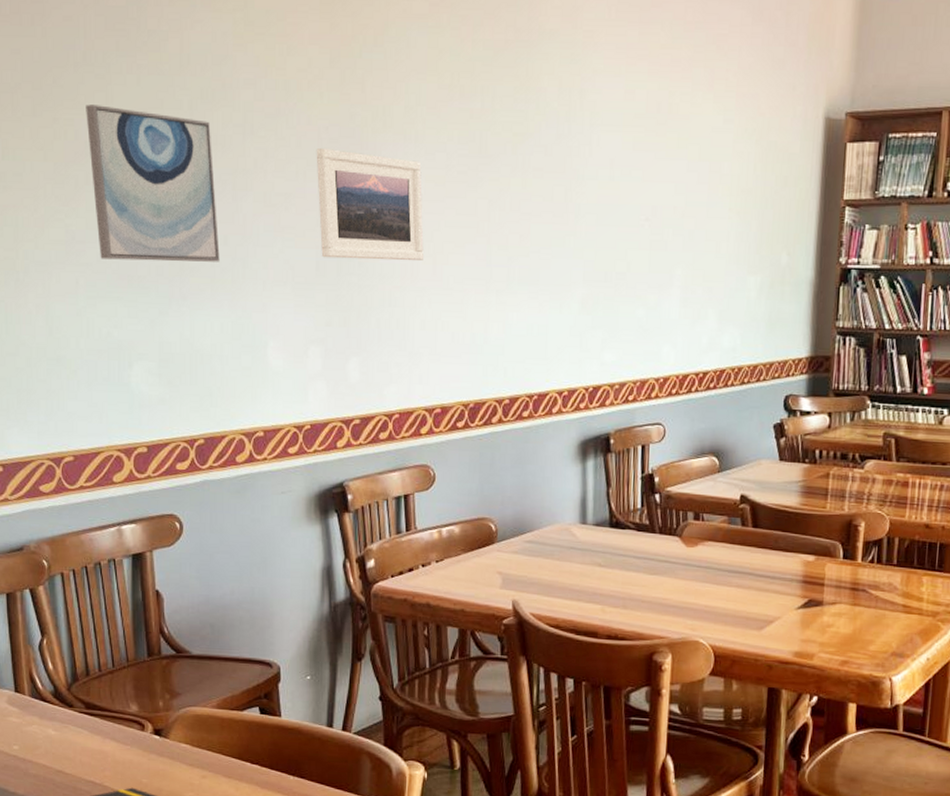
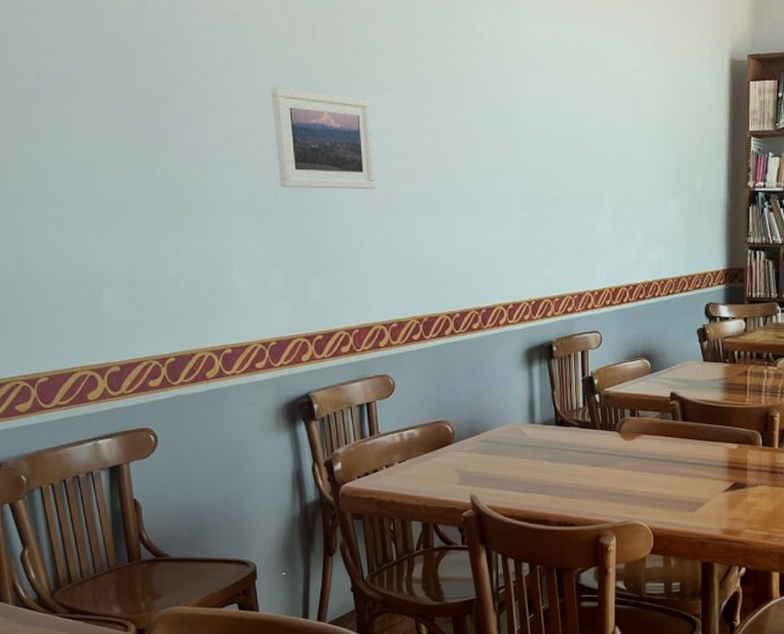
wall art: present [86,104,220,262] -> none [47,47,183,193]

